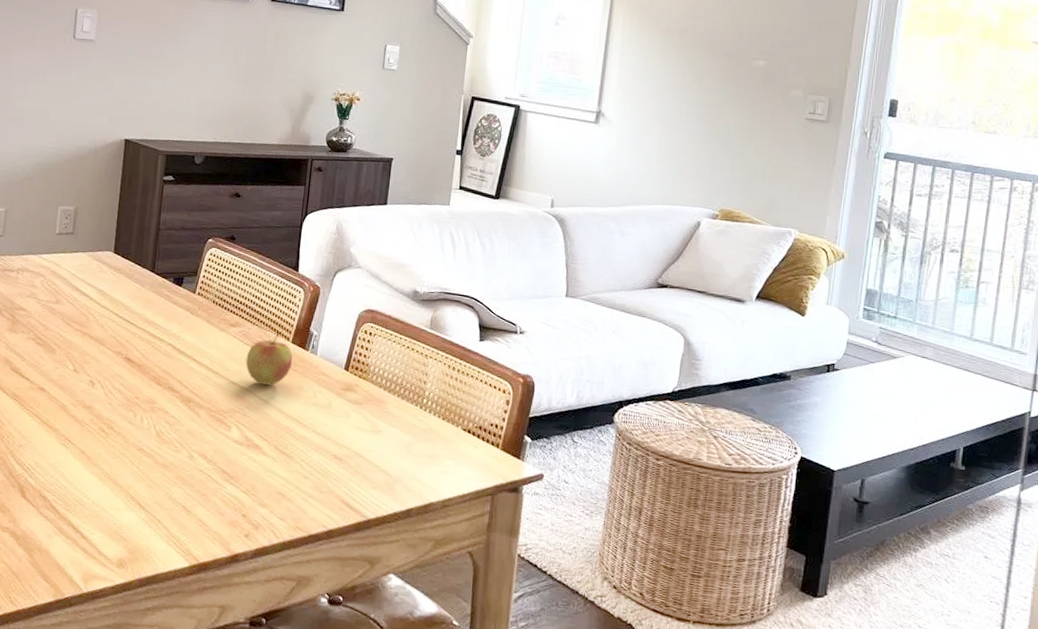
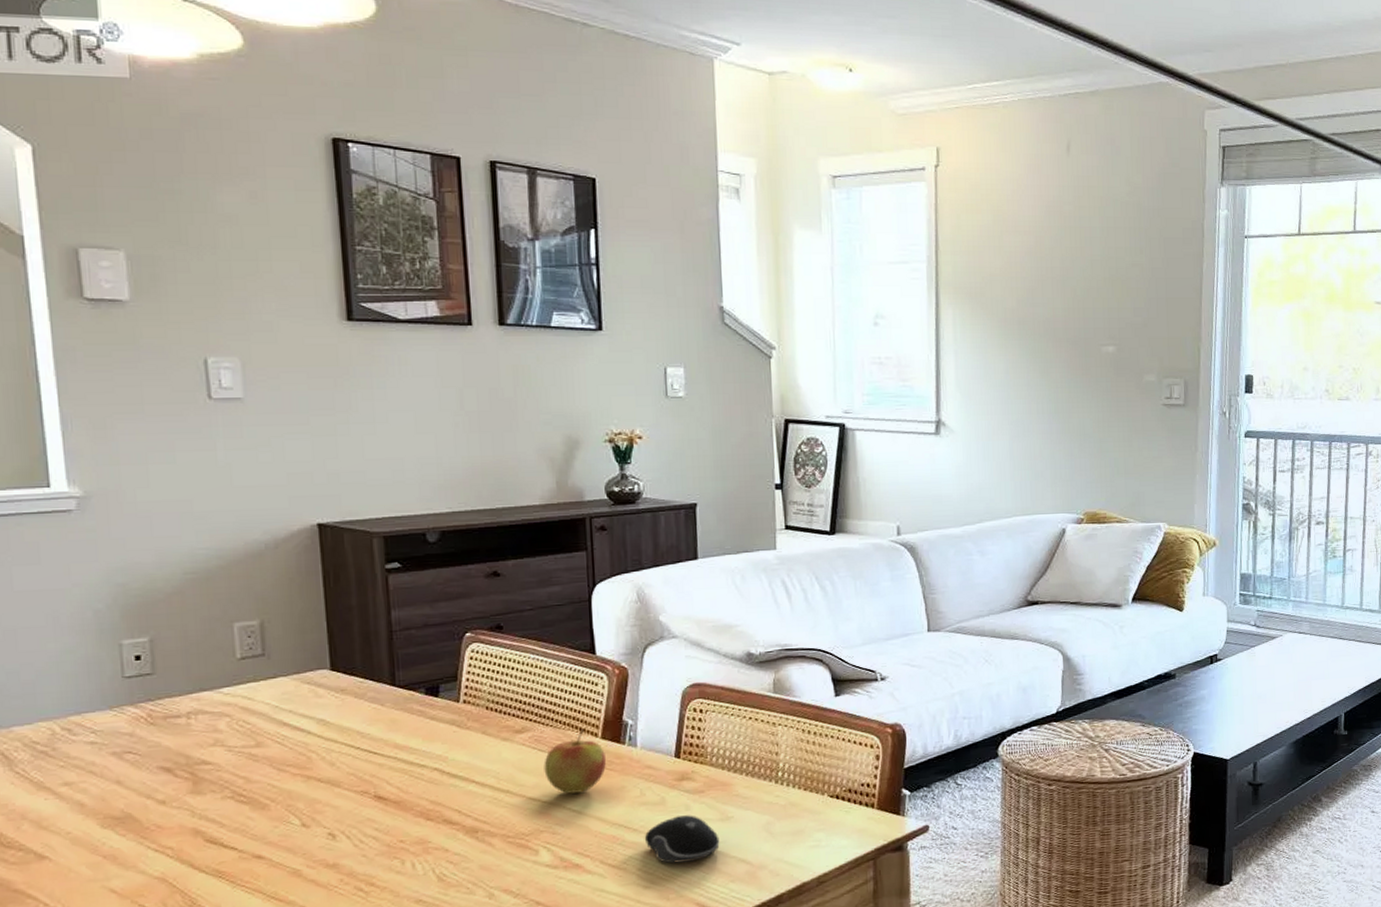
computer mouse: none [310,420,369,463] -> present [644,815,720,864]

